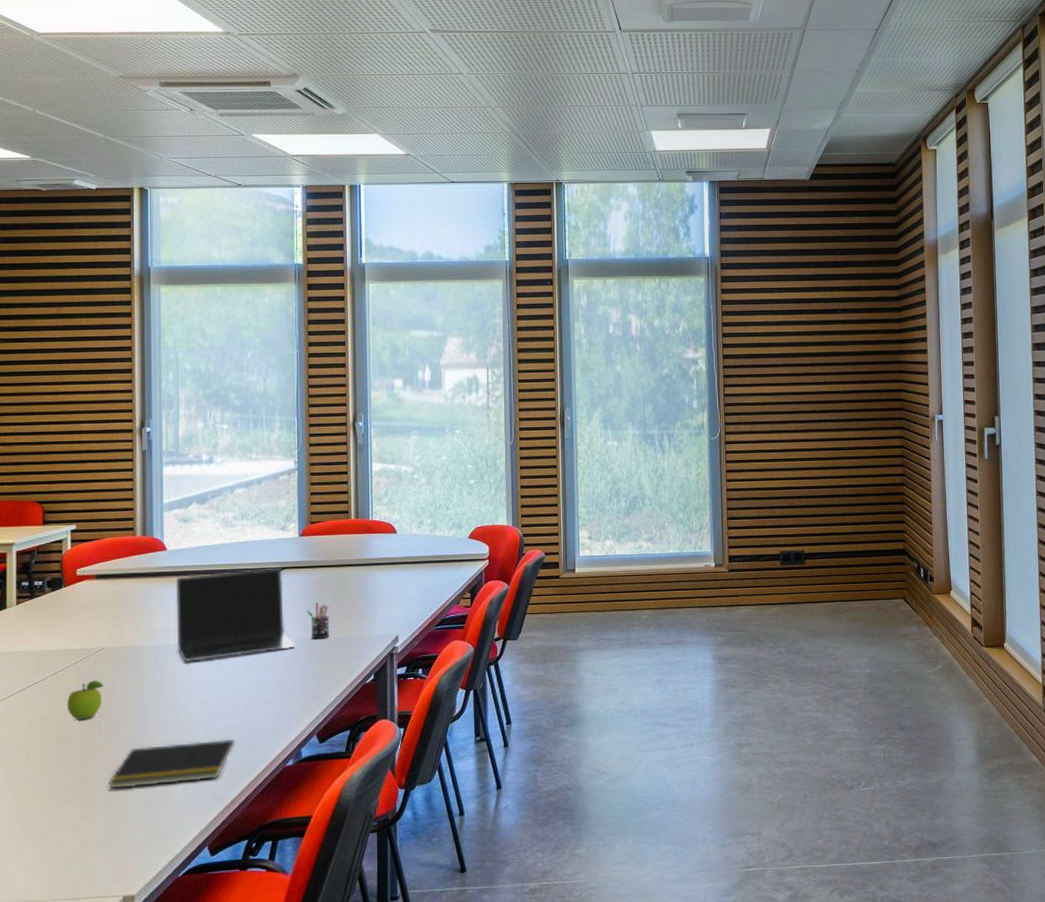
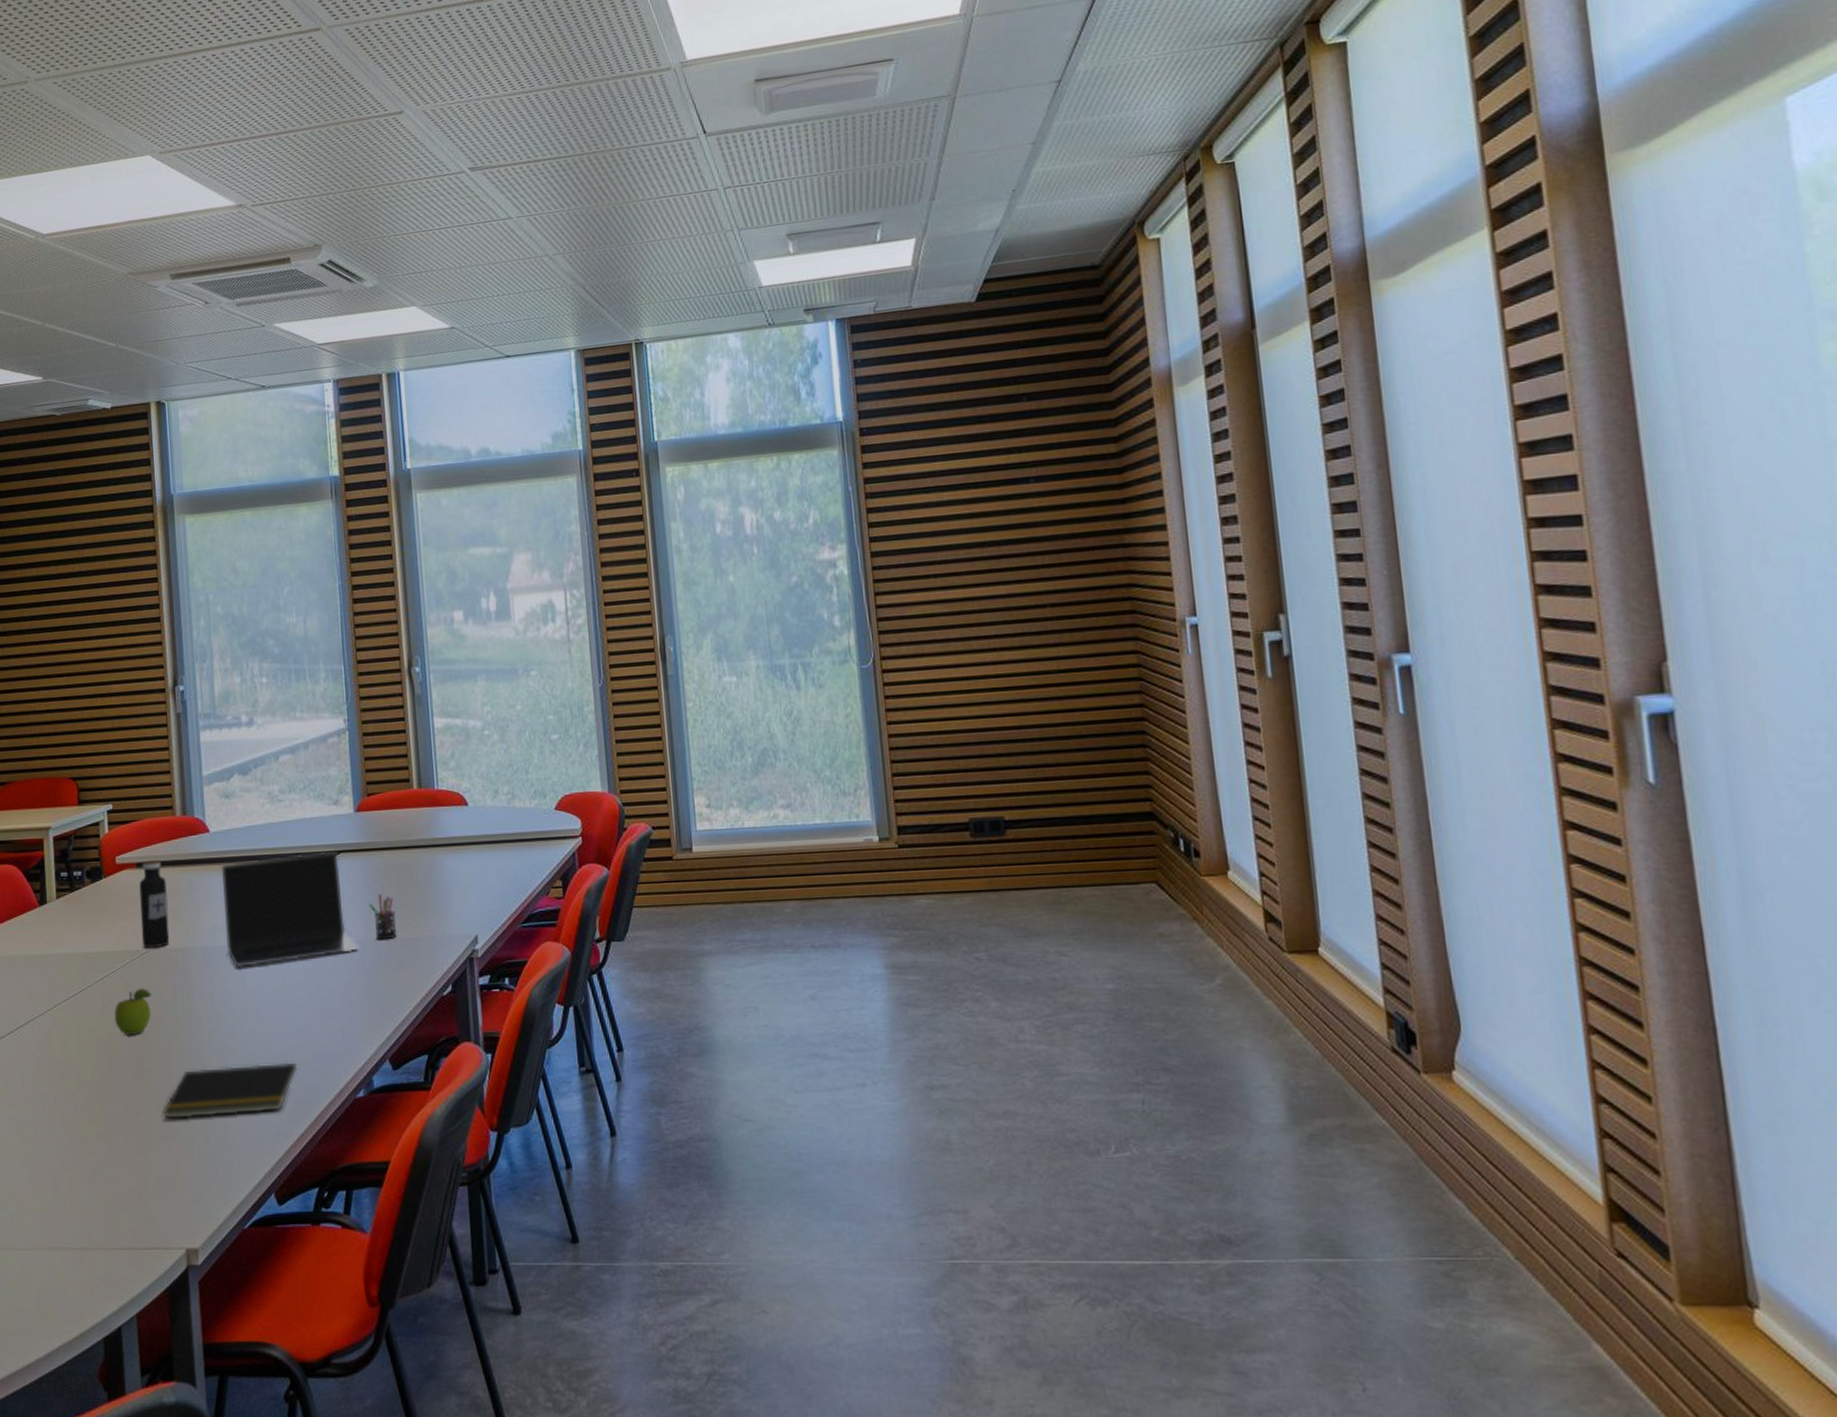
water bottle: none [97,572,125,647] -> present [139,859,170,949]

